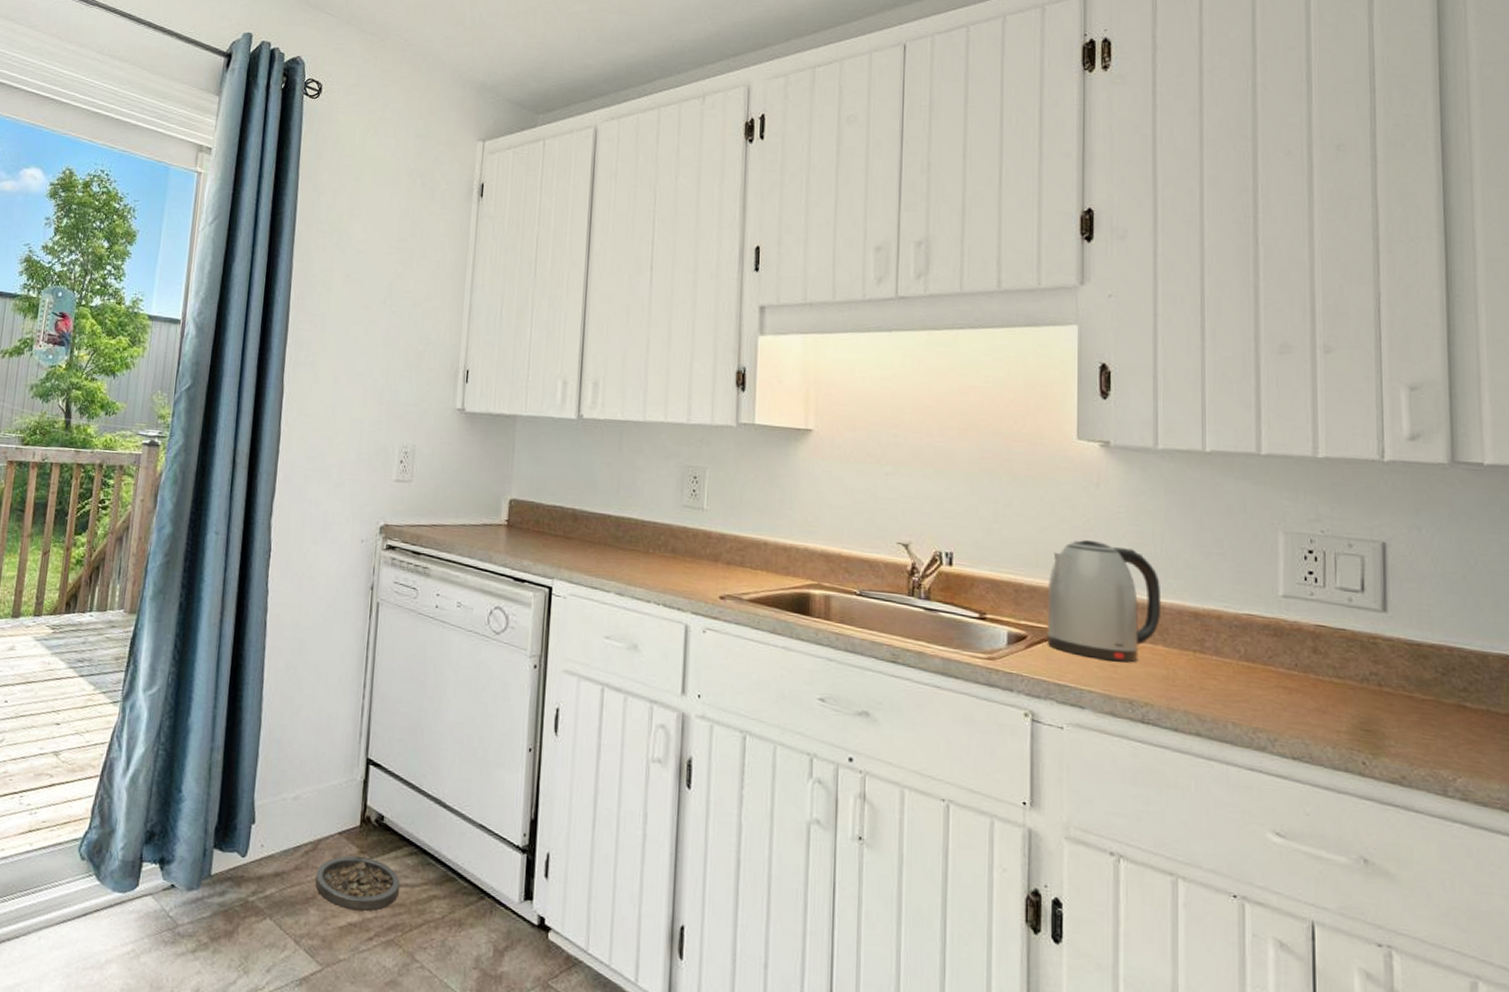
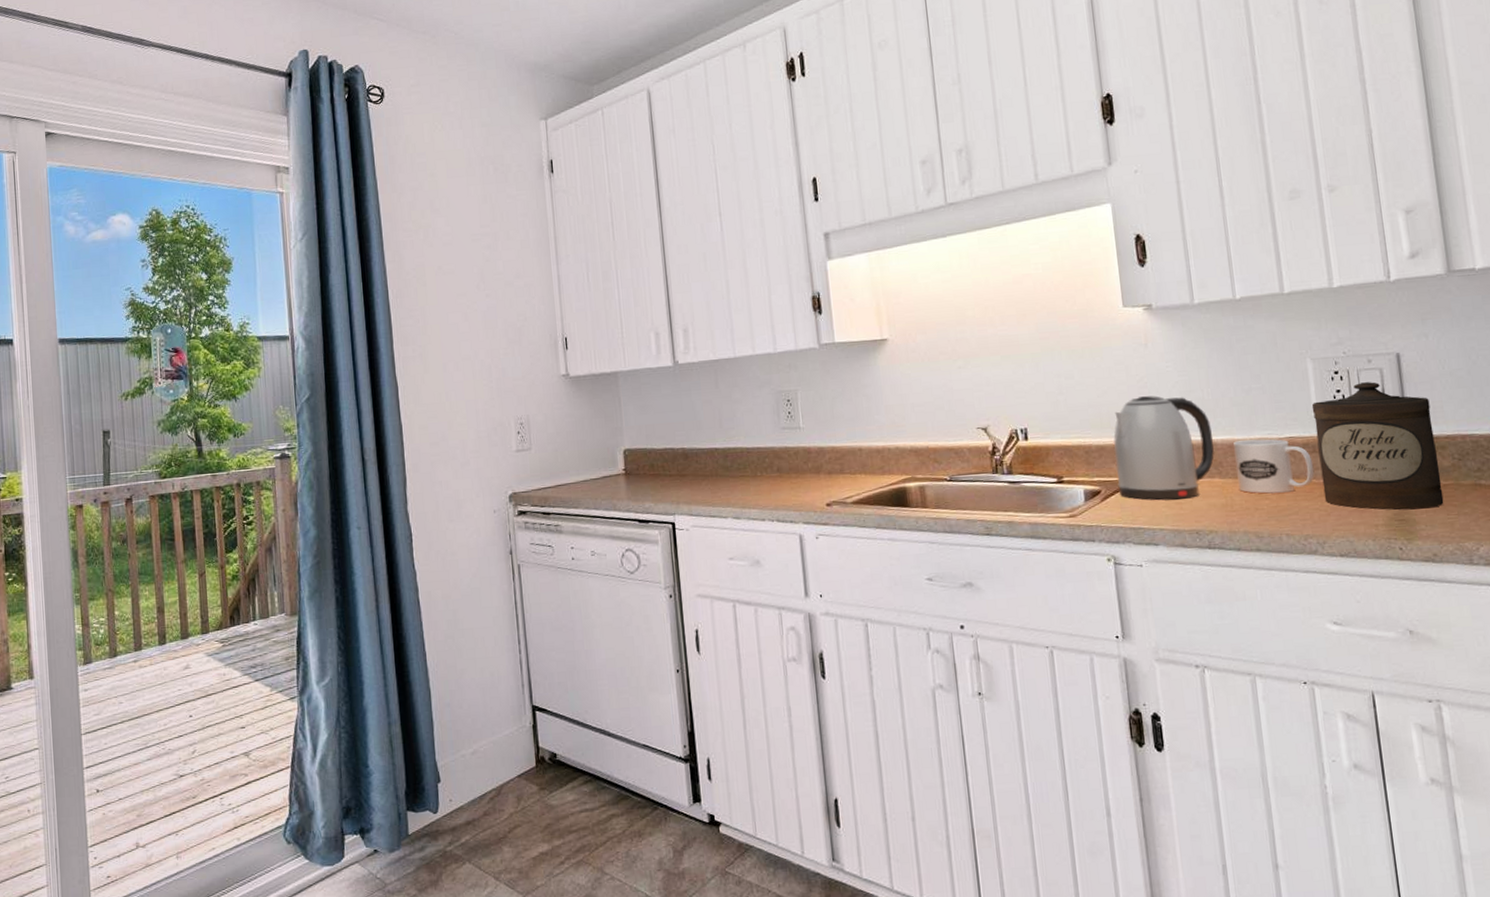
pet bowl: present [315,856,400,911] -> none [503,792,581,841]
mug: none [1184,608,1273,676] -> present [1234,439,1315,494]
canister: none [1278,567,1420,723] -> present [1311,382,1444,510]

